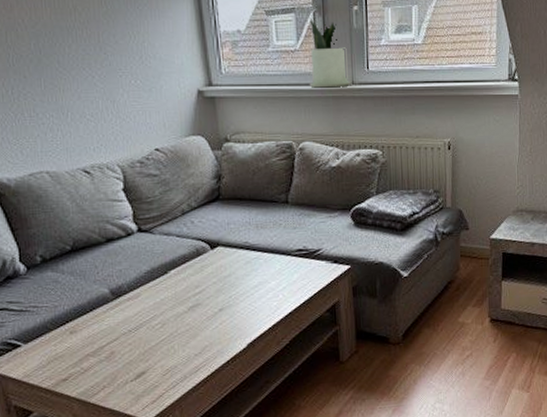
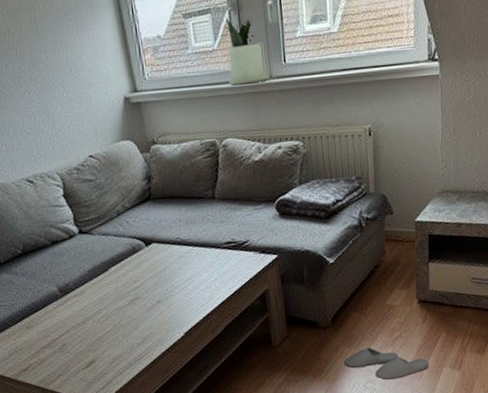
slippers: none [414,366,498,400] -> present [344,347,429,380]

